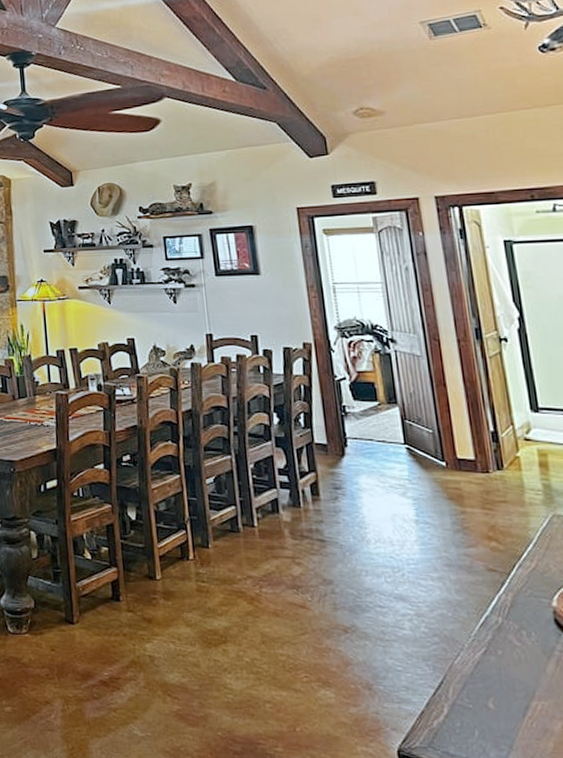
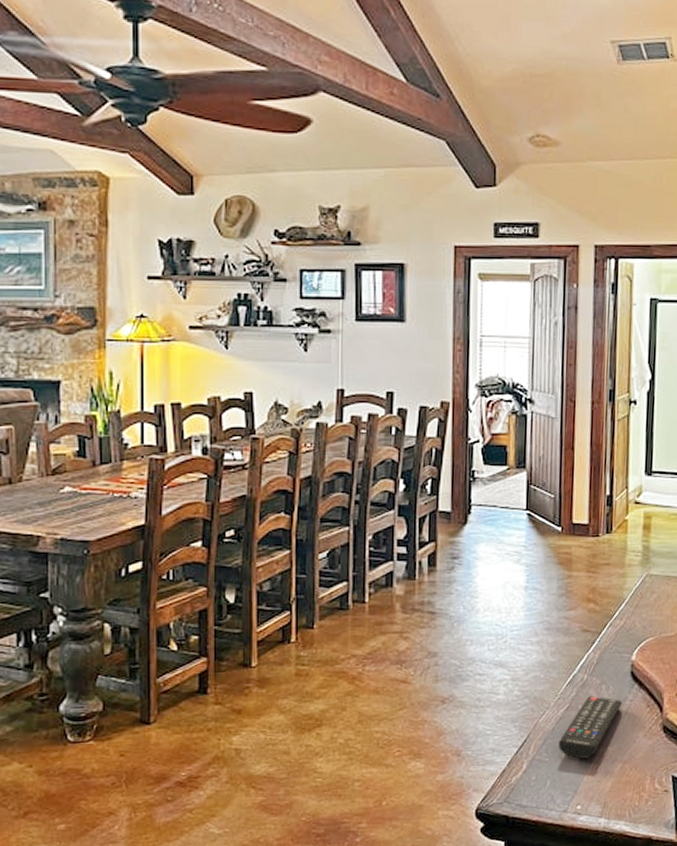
remote control: none [481,641,550,711] -> present [558,696,622,759]

